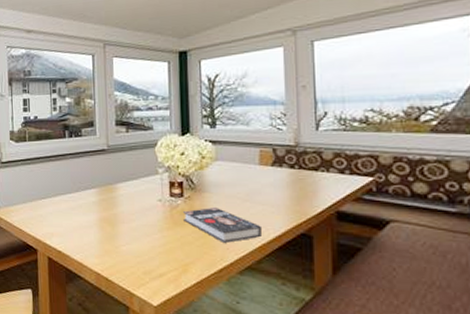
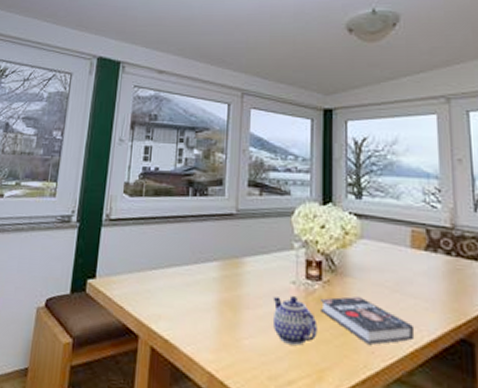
teapot: none [143,211,182,248] -> present [273,296,317,345]

